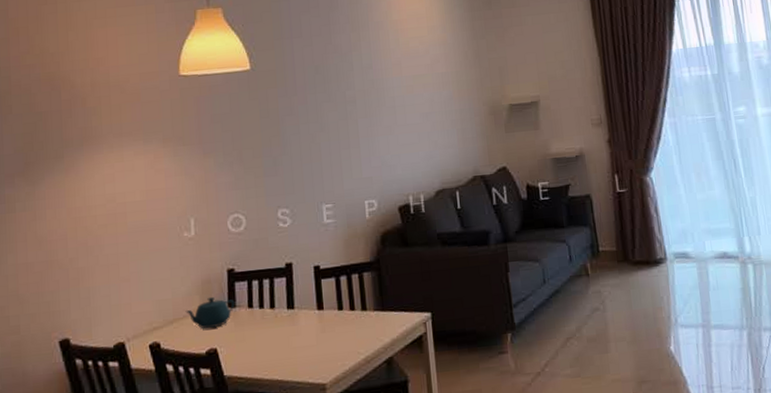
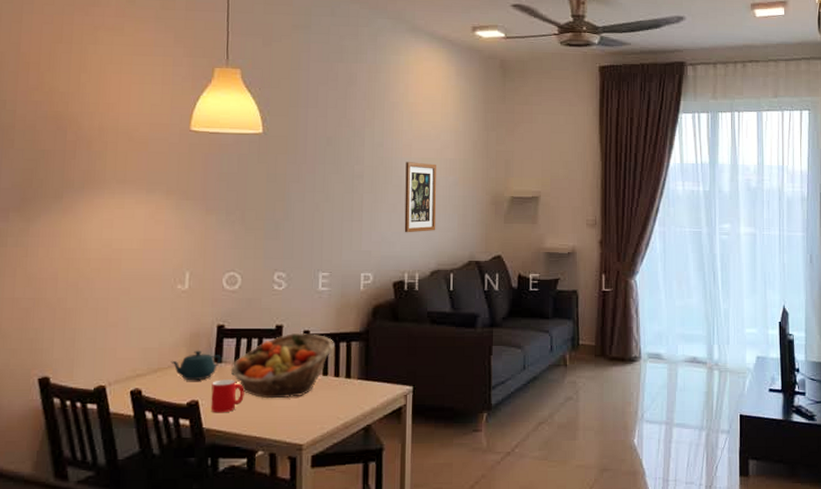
cup: none [228,323,262,360] -> present [211,379,244,413]
fruit basket: none [245,268,347,341] -> present [230,332,334,399]
wall art: none [397,80,436,155] -> present [404,162,437,233]

